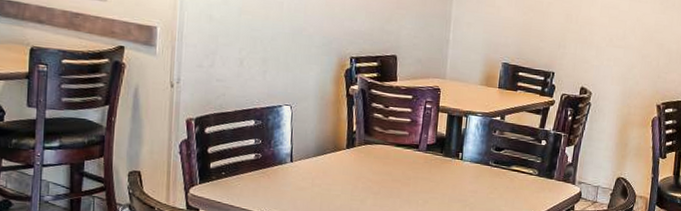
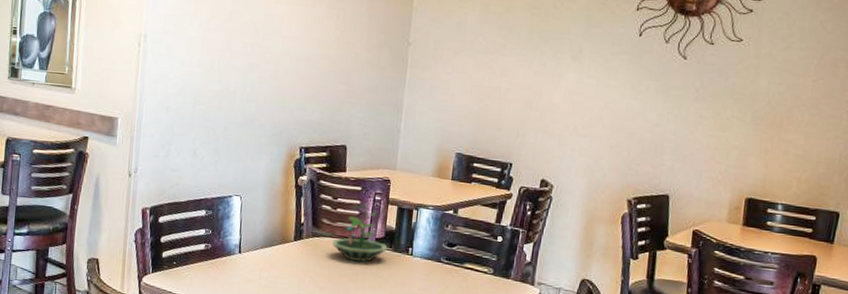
terrarium: none [384,112,439,167] -> present [332,204,388,262]

